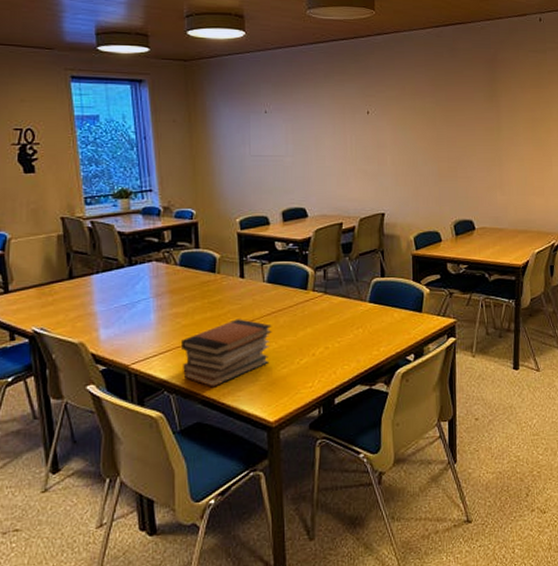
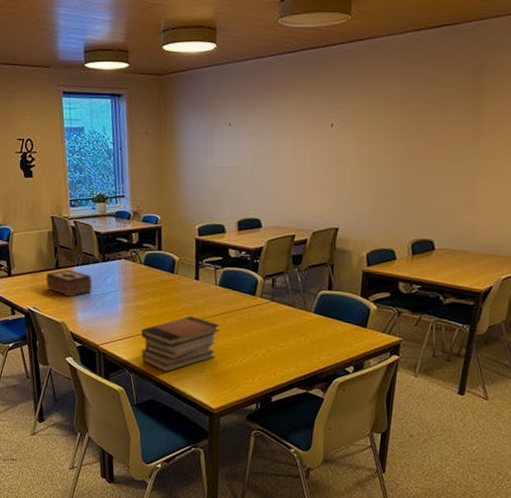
tissue box: none [57,279,117,312] -> present [46,270,92,297]

